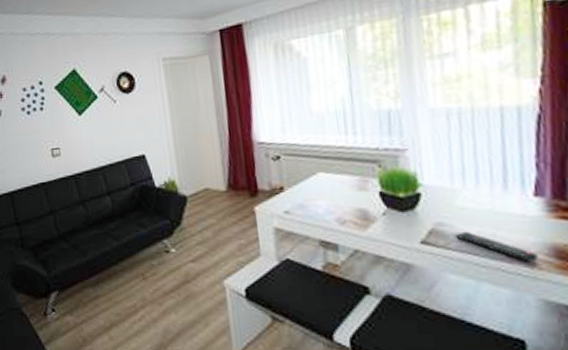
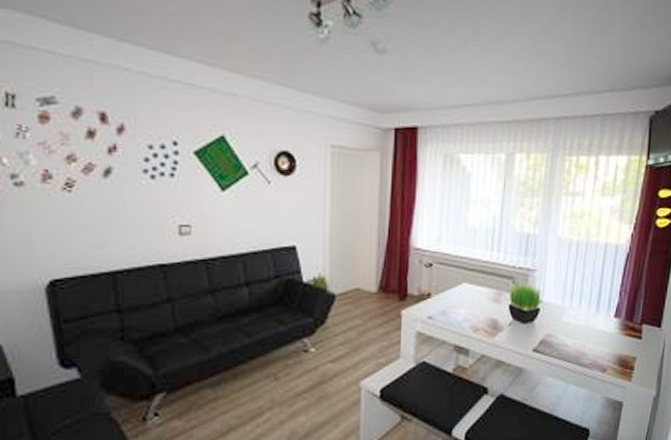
remote control: present [455,231,538,263] -> none [558,342,609,369]

